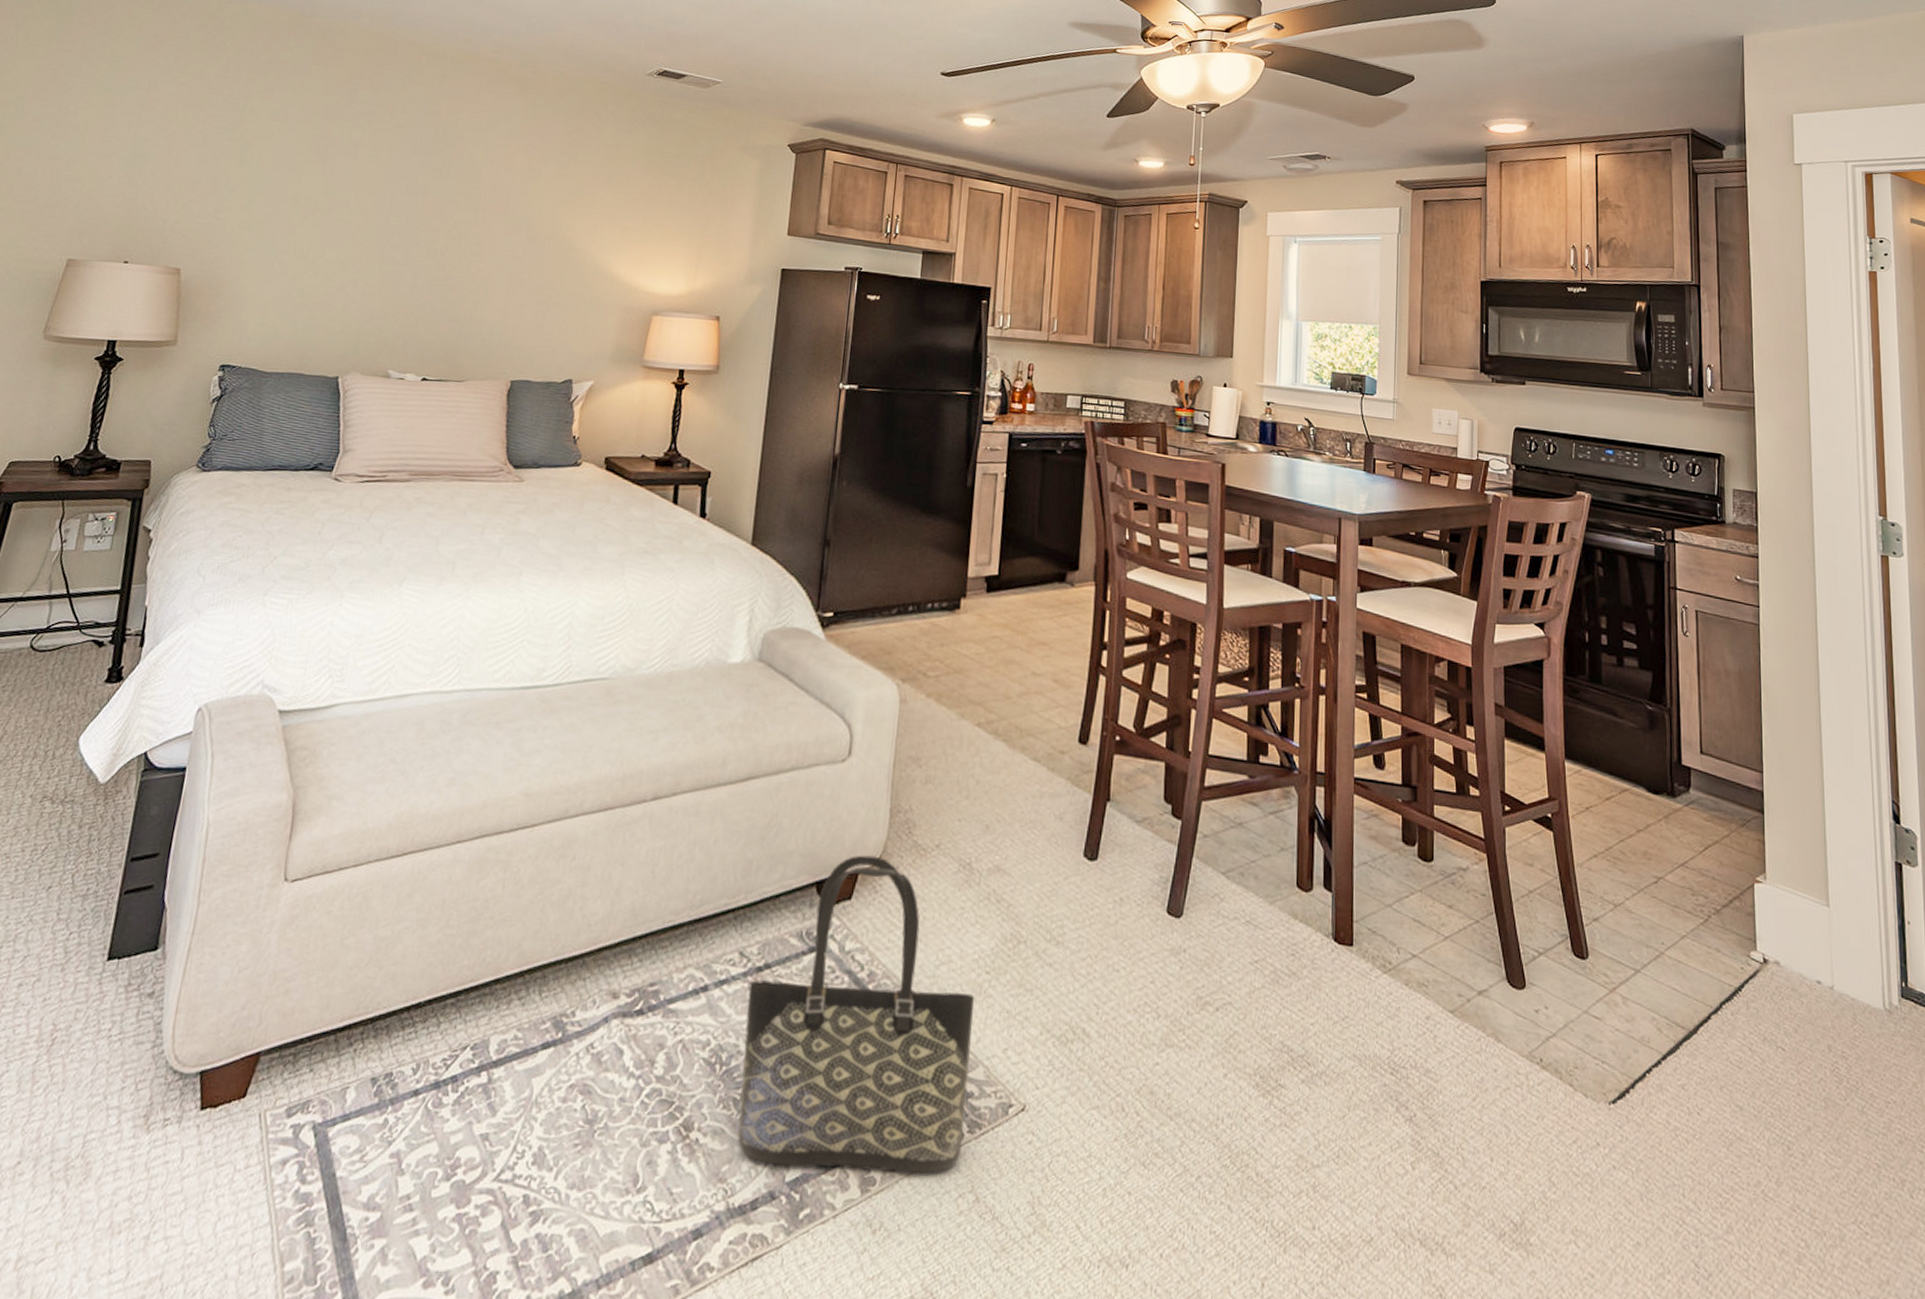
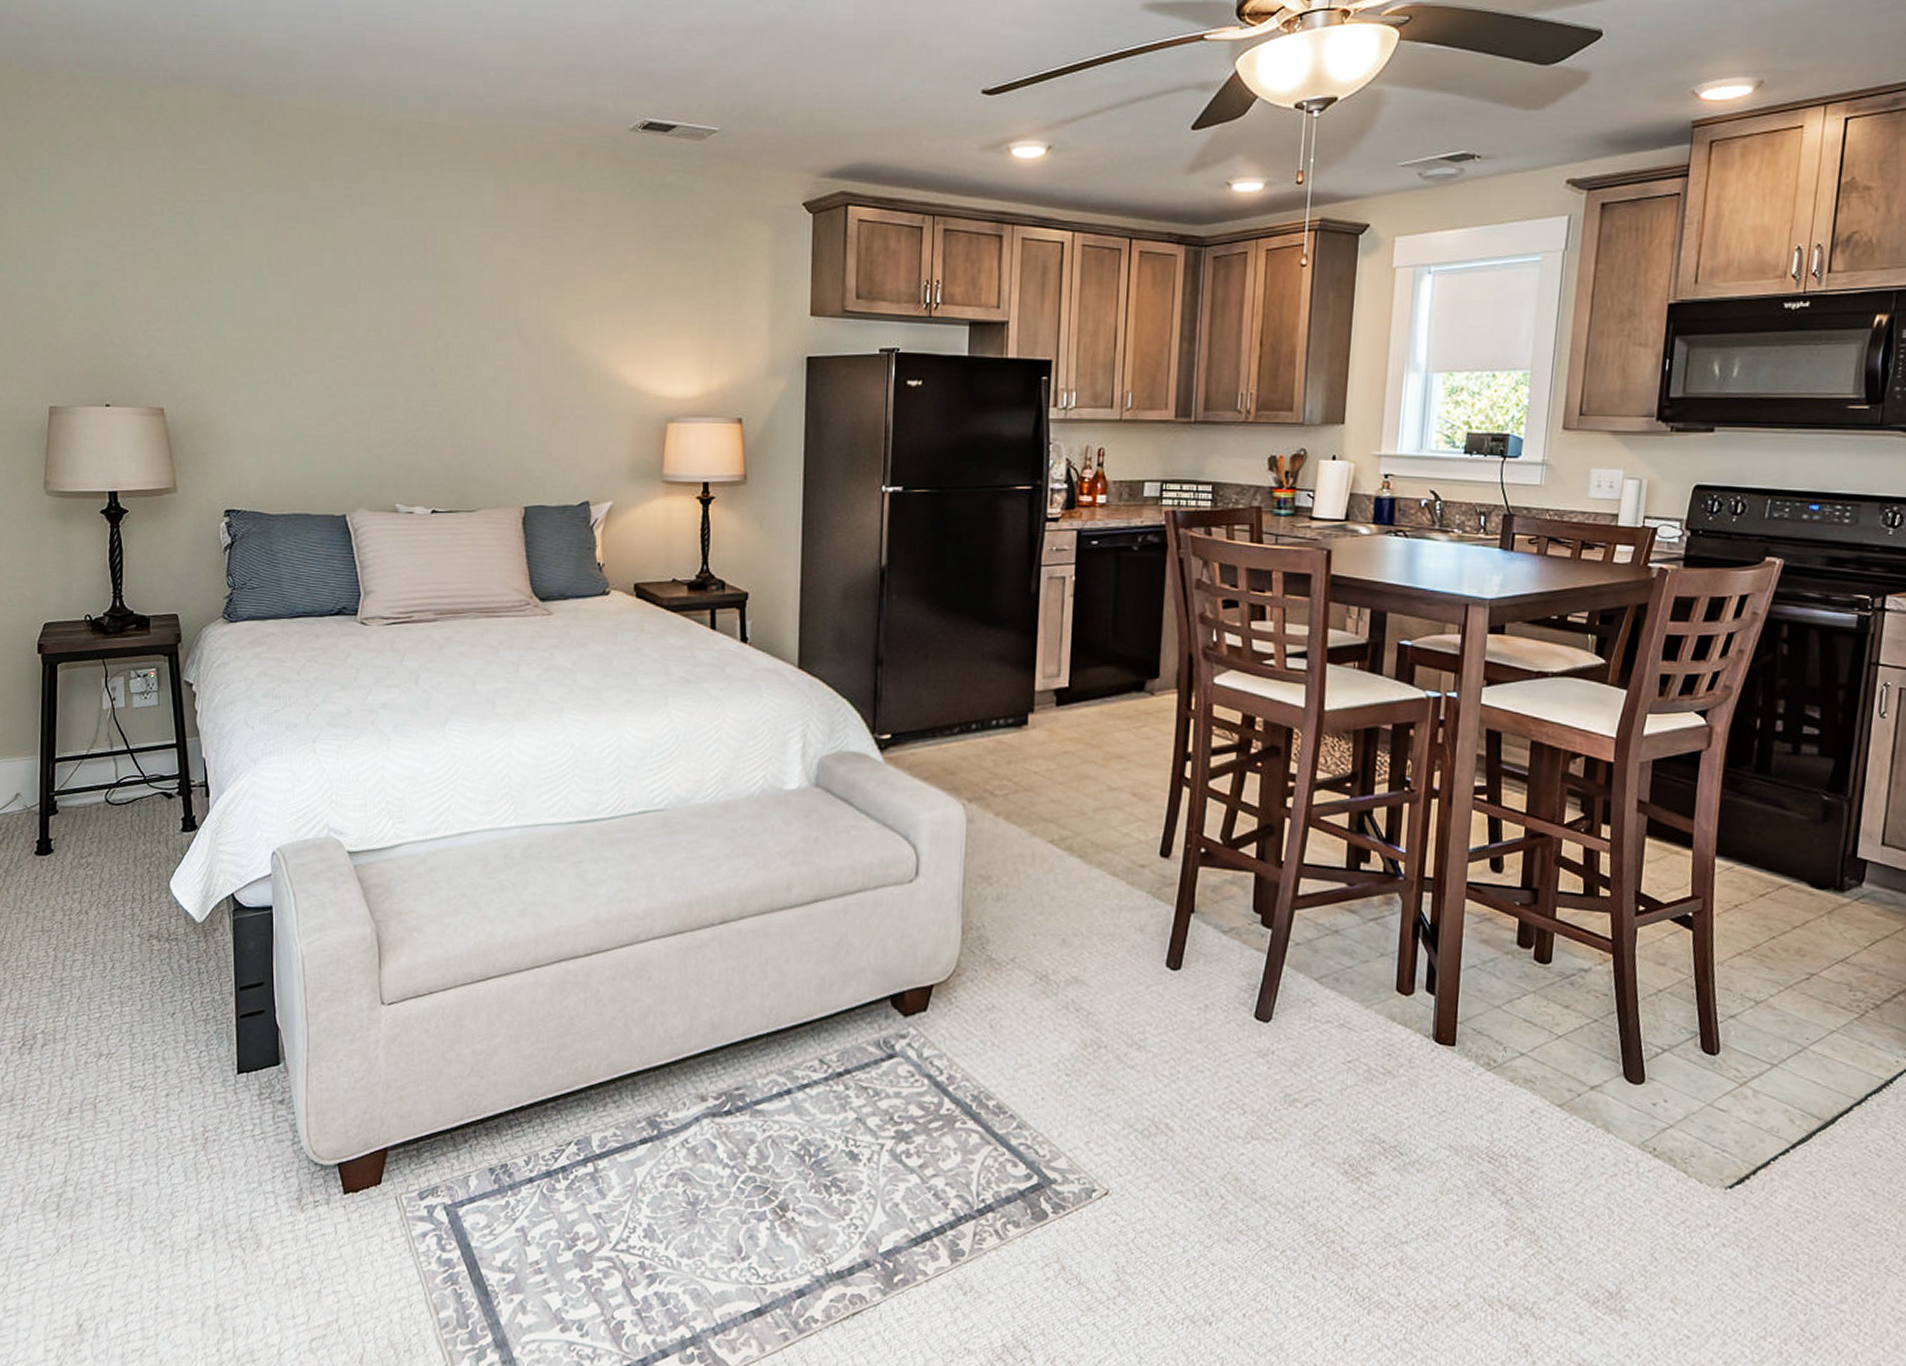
tote bag: present [737,855,975,1174] -> none [830,970,1056,1247]

